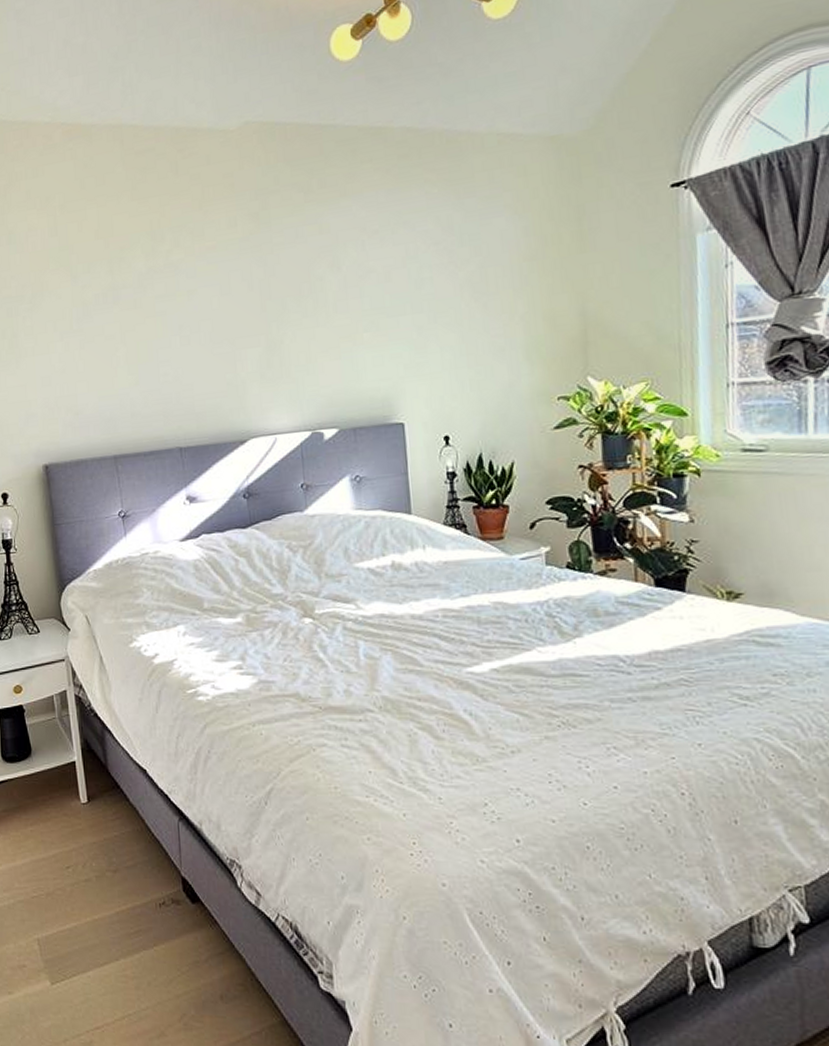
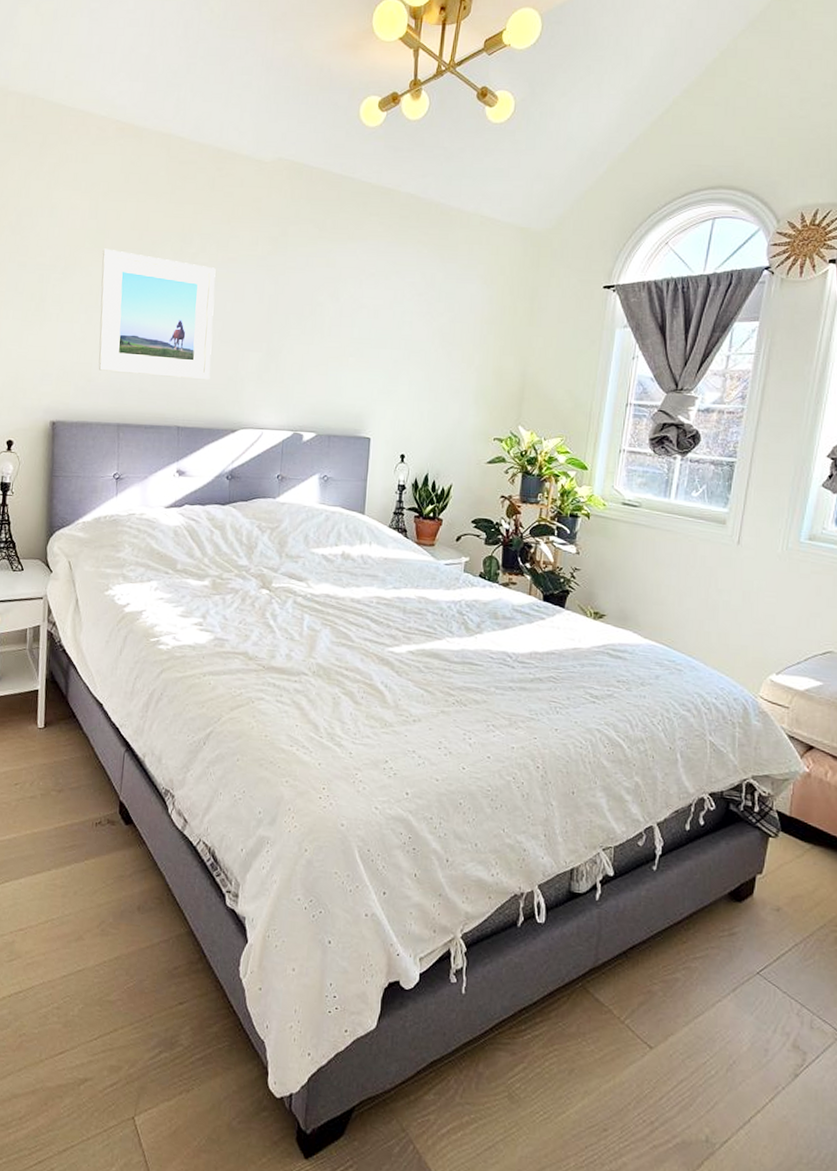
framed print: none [68,262,207,401] -> present [98,248,216,380]

